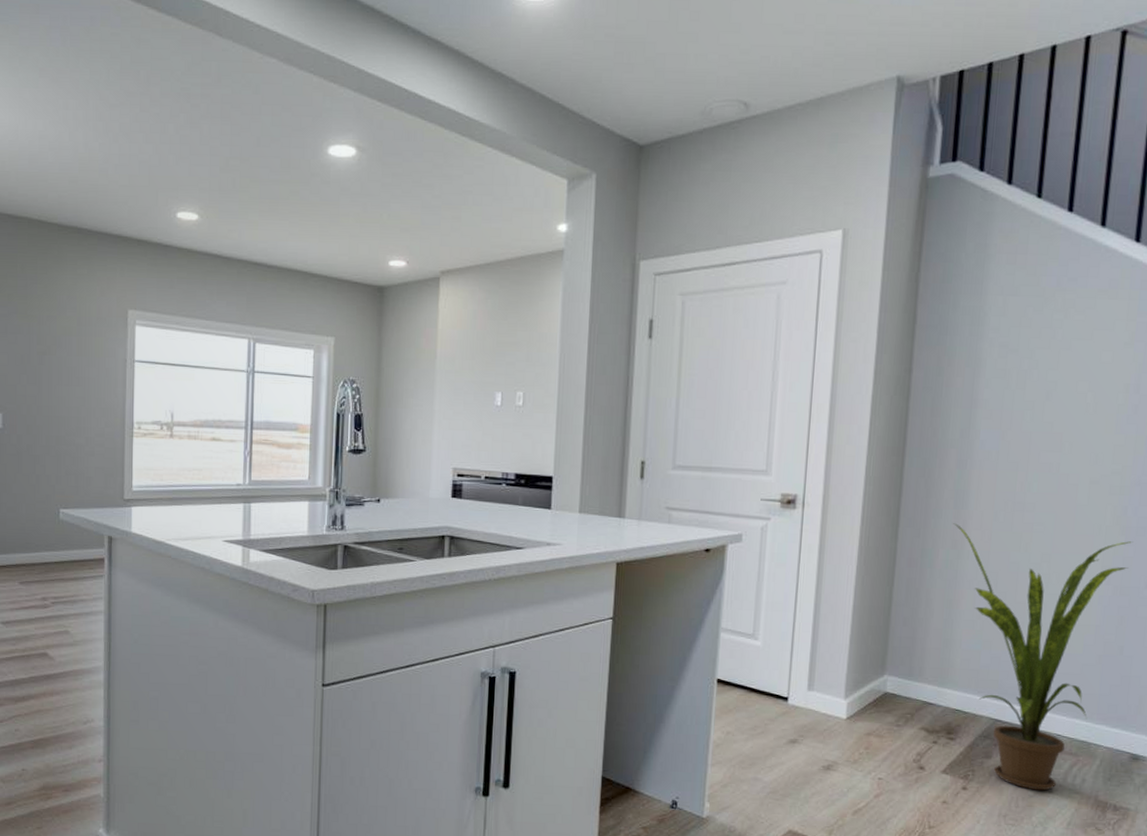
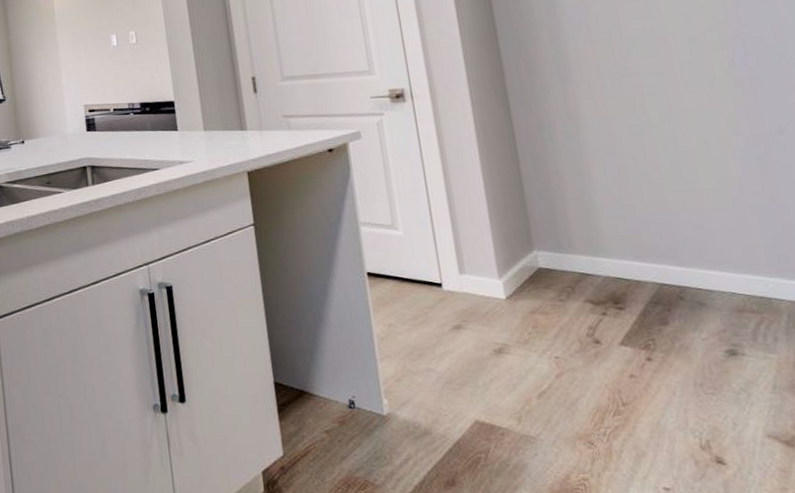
house plant: present [953,523,1134,791] -> none [562,91,759,354]

